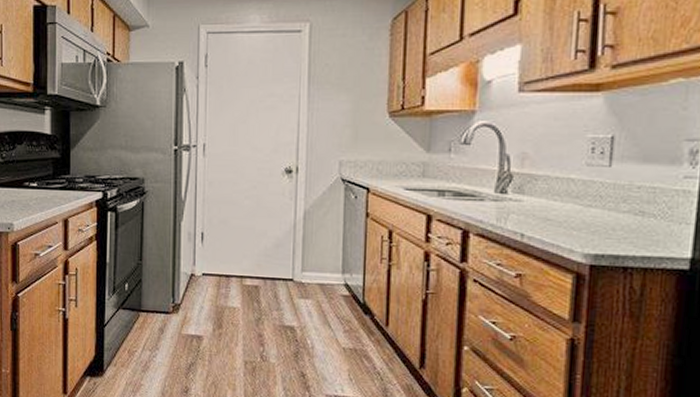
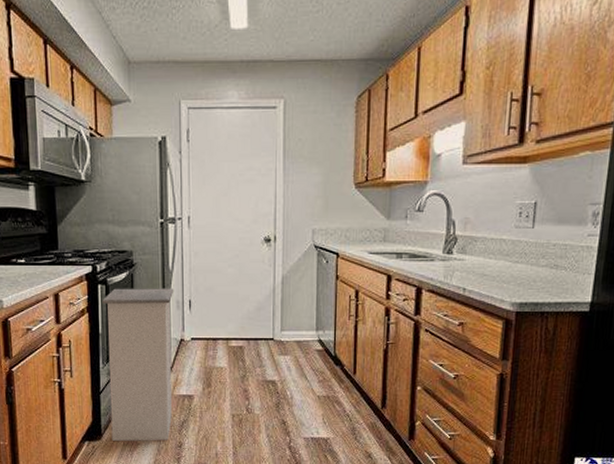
trash can: none [111,216,186,384] -> present [102,288,174,441]

